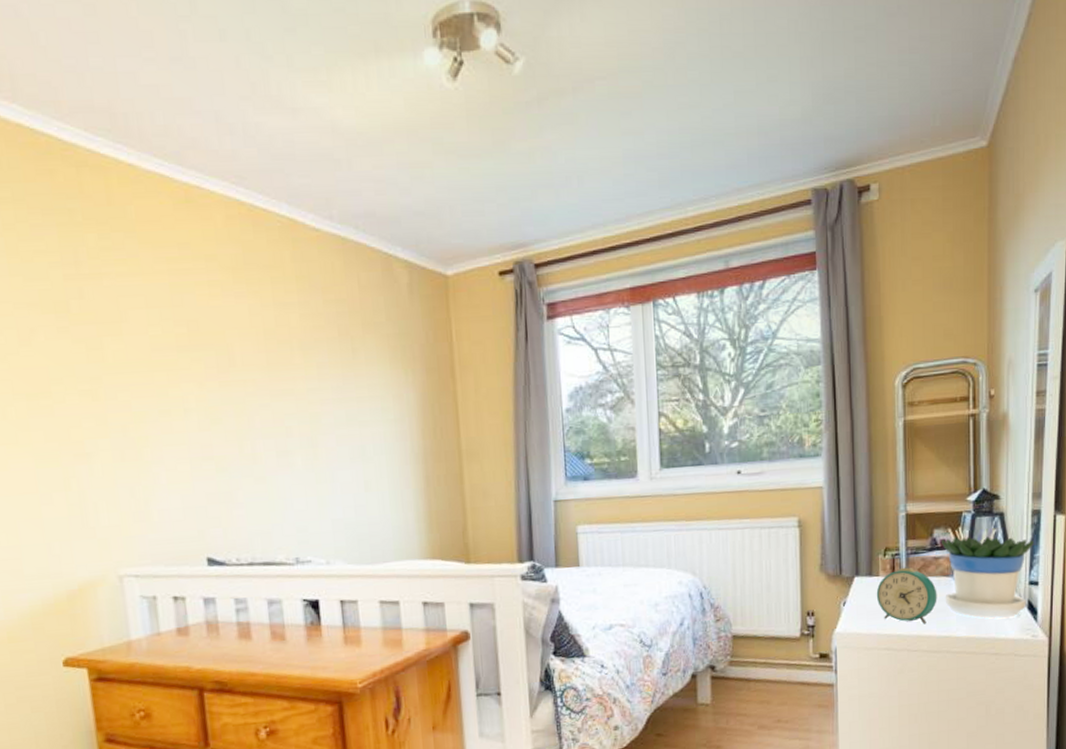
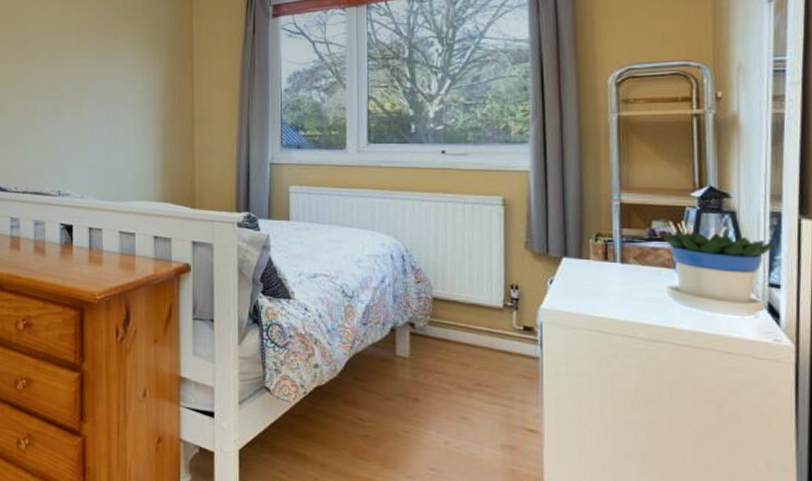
alarm clock: present [876,567,937,625] -> none [586,254,657,312]

